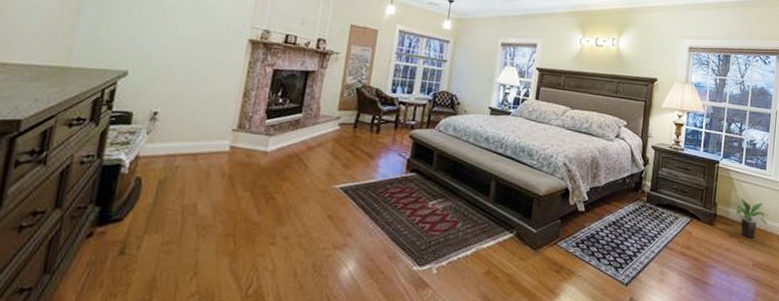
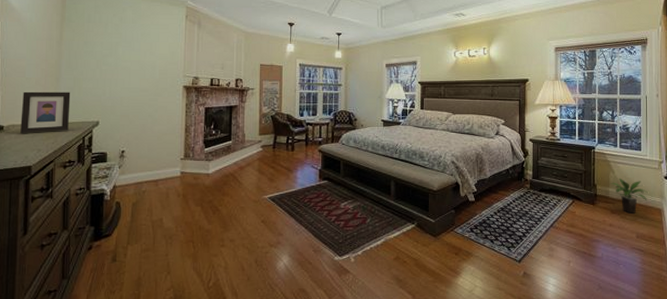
picture frame: none [12,21,94,79] -> present [20,91,71,134]

